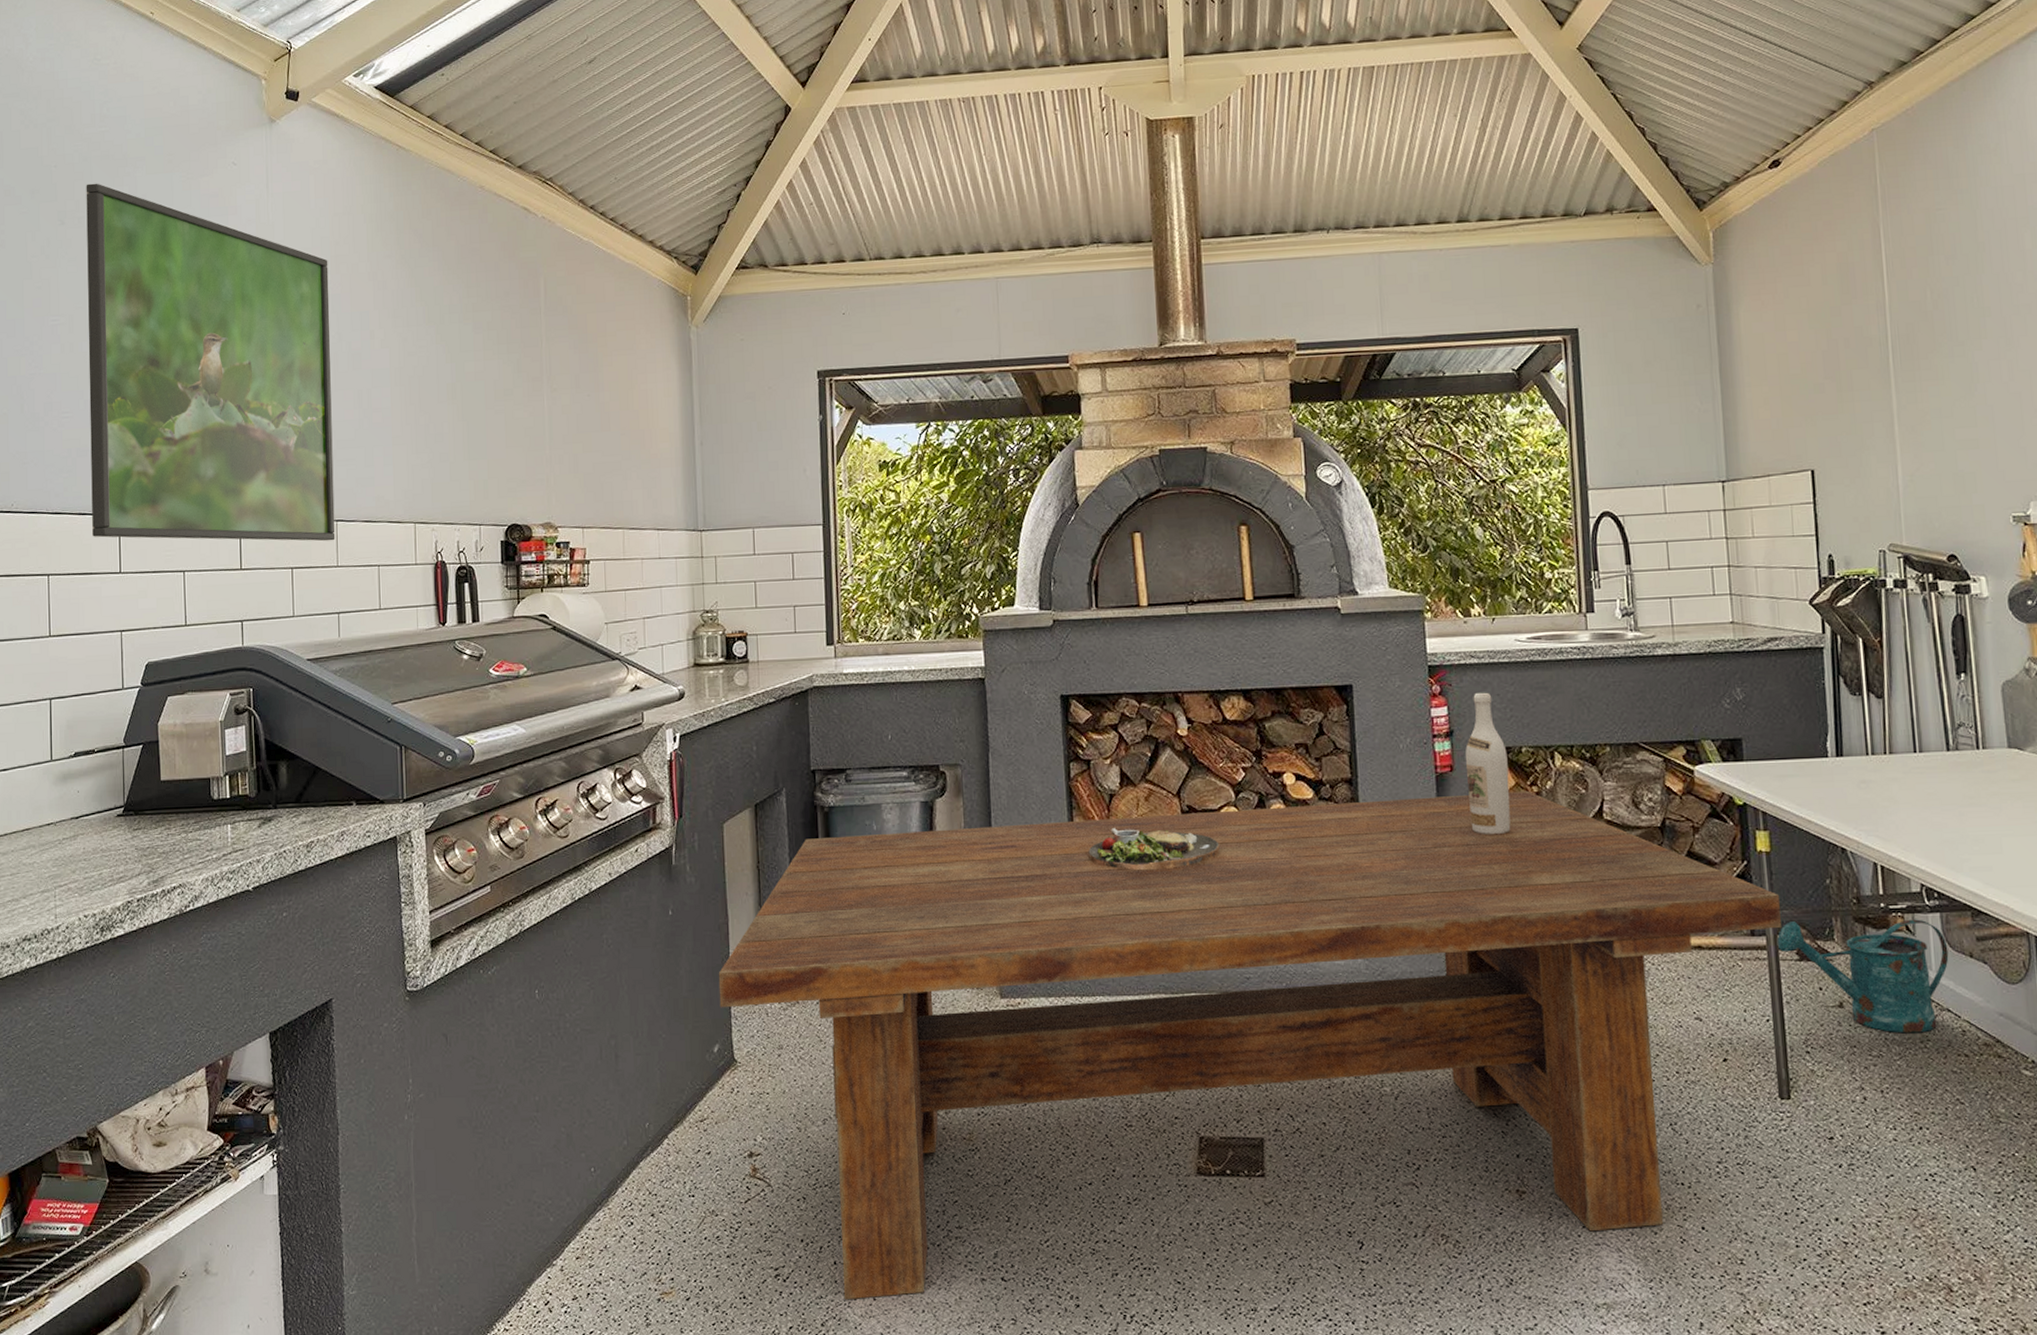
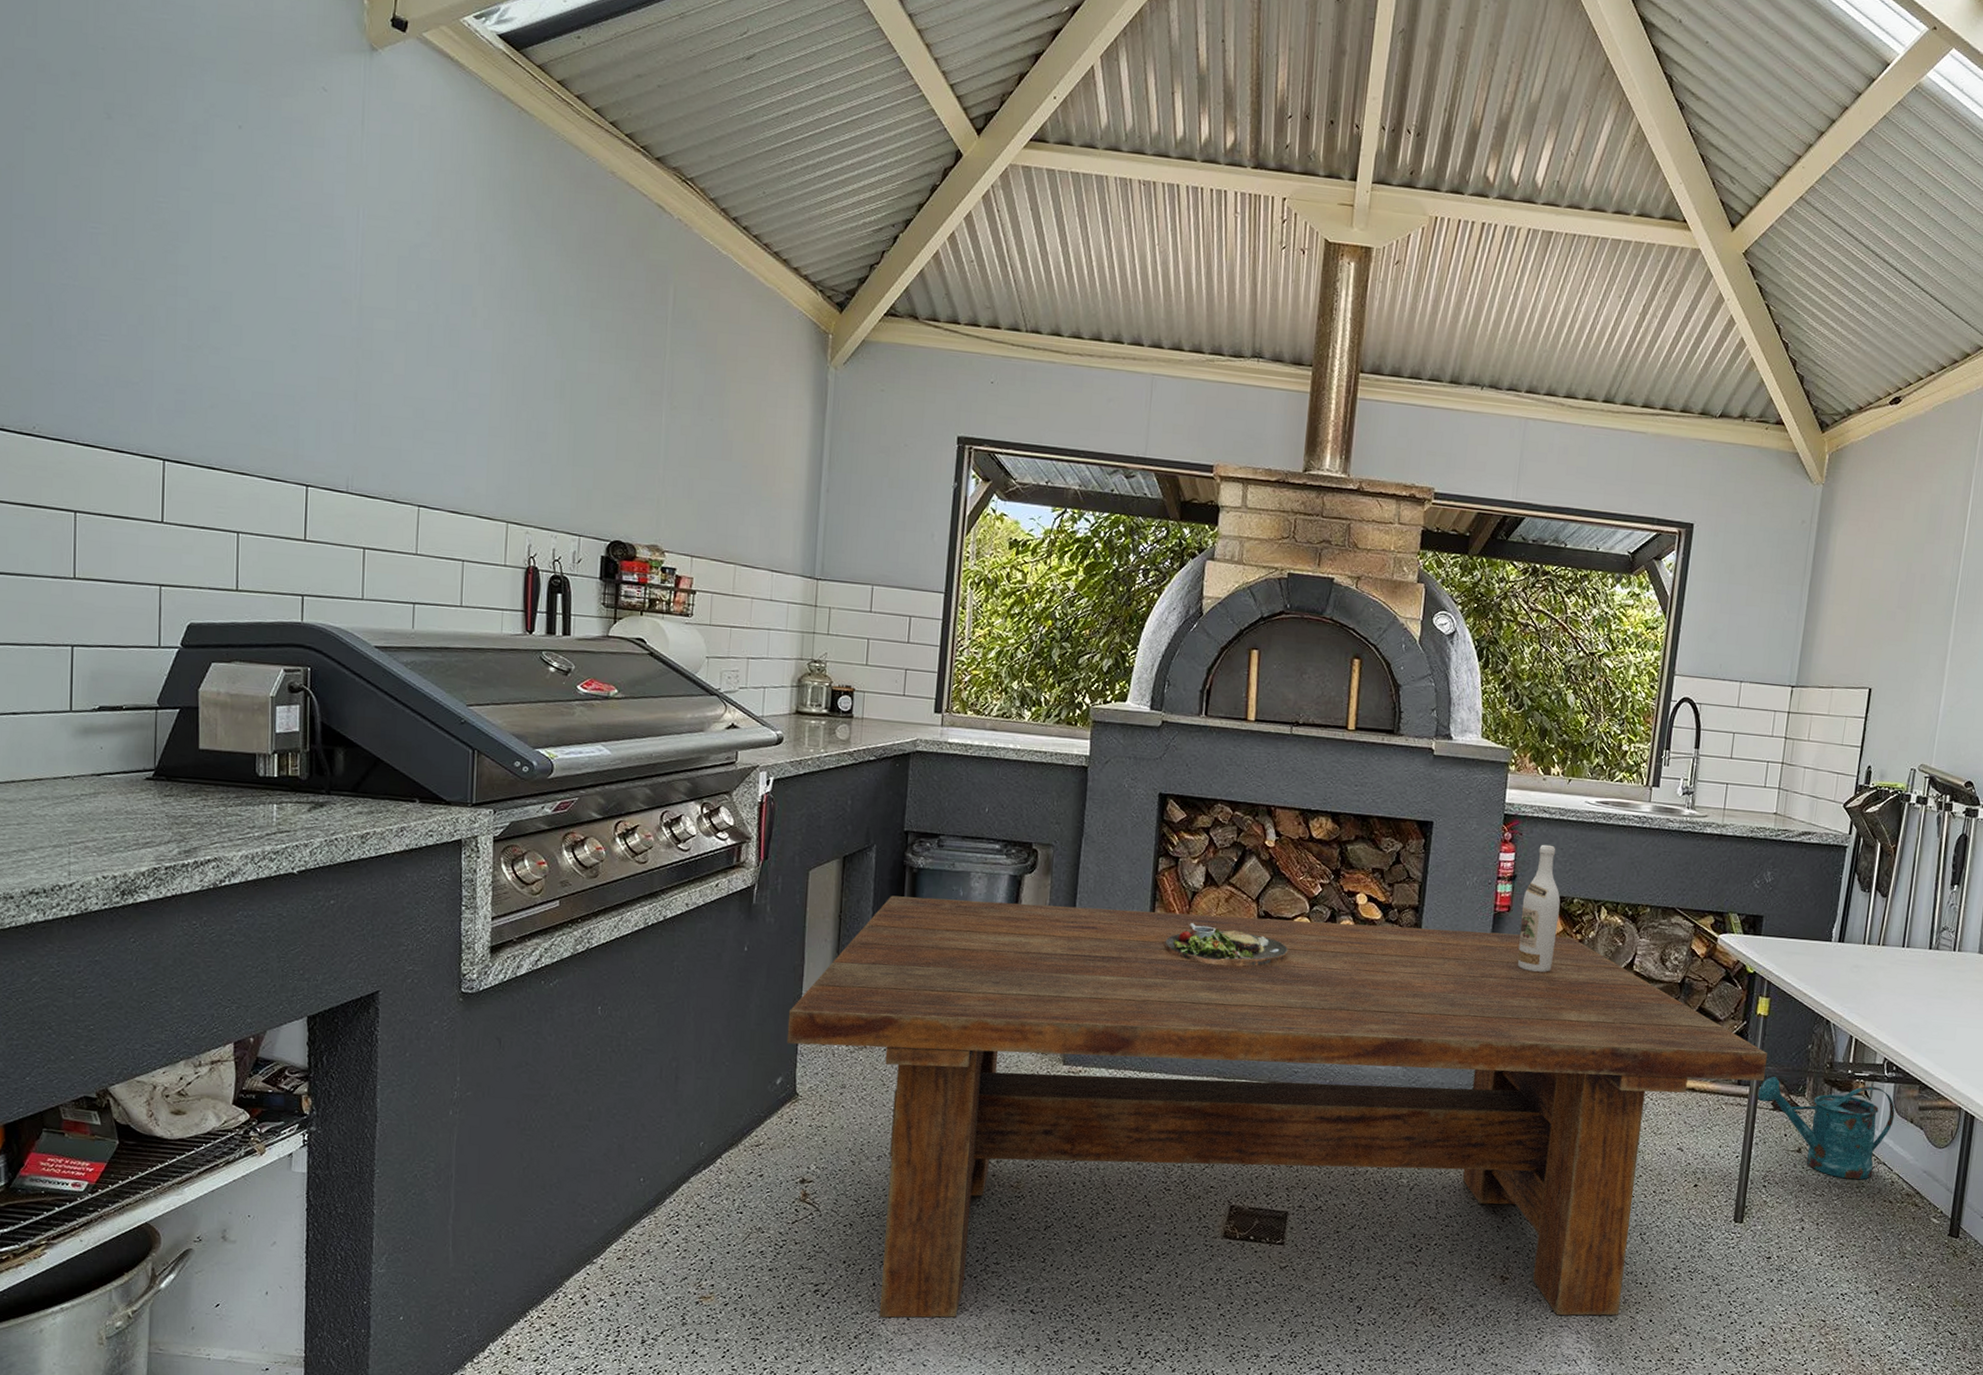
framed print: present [86,183,336,541] -> none [131,77,429,527]

